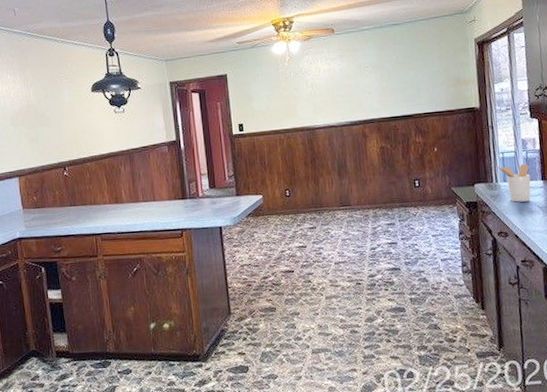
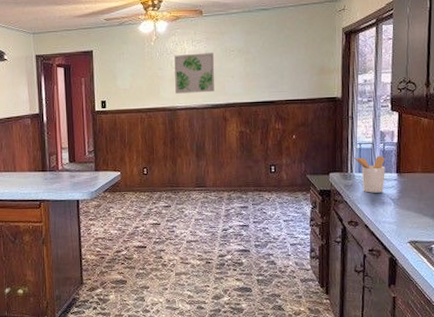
wall art: none [309,70,352,113] -> present [174,53,215,94]

